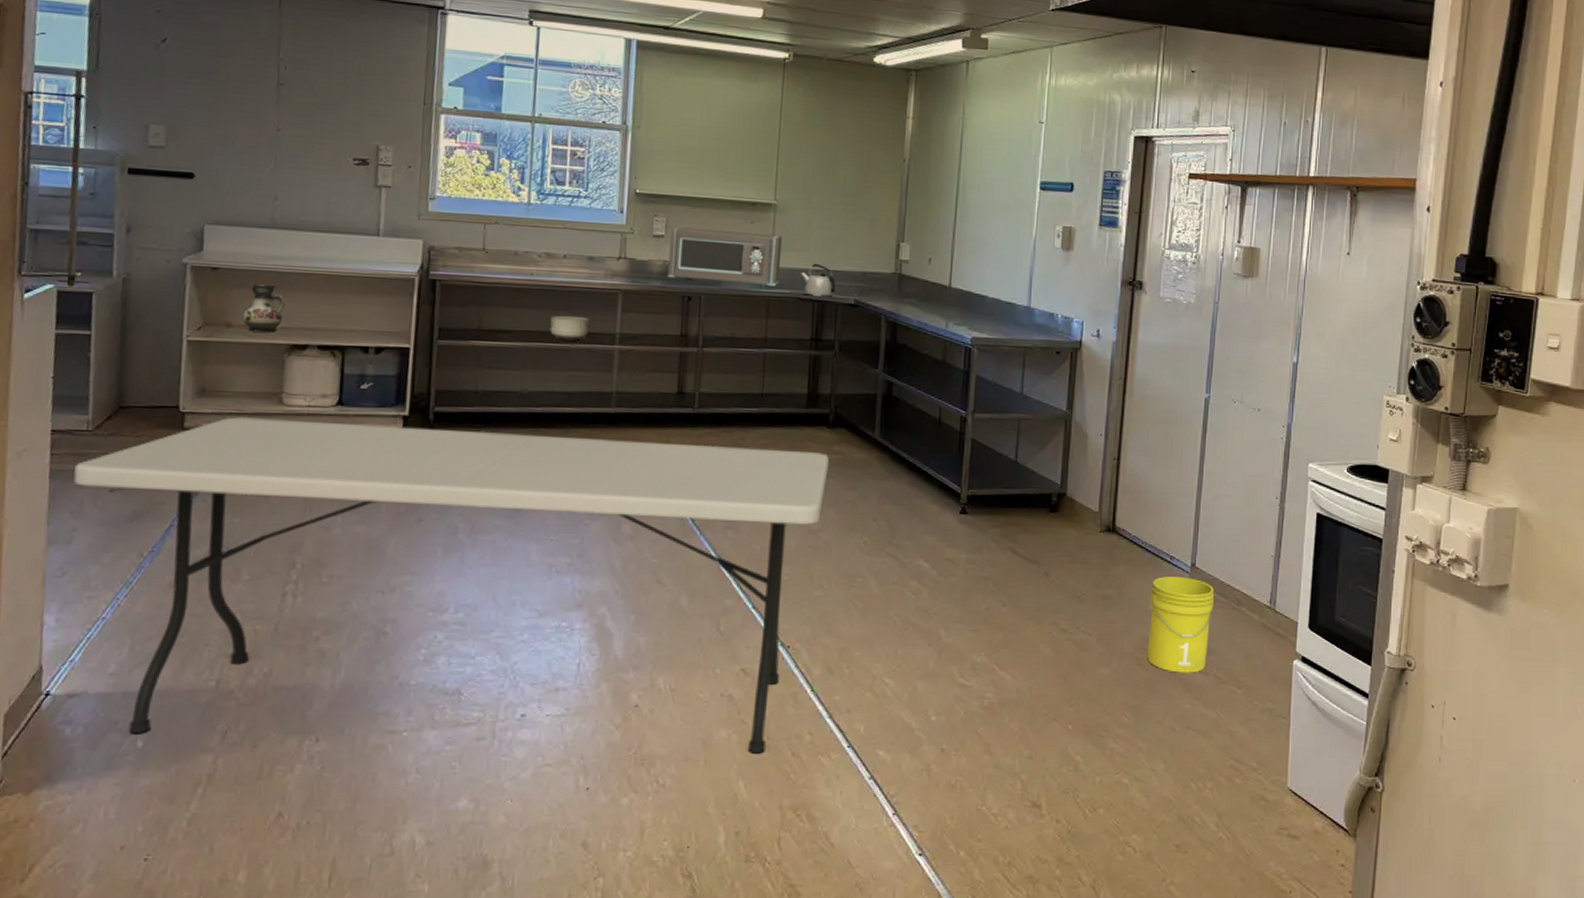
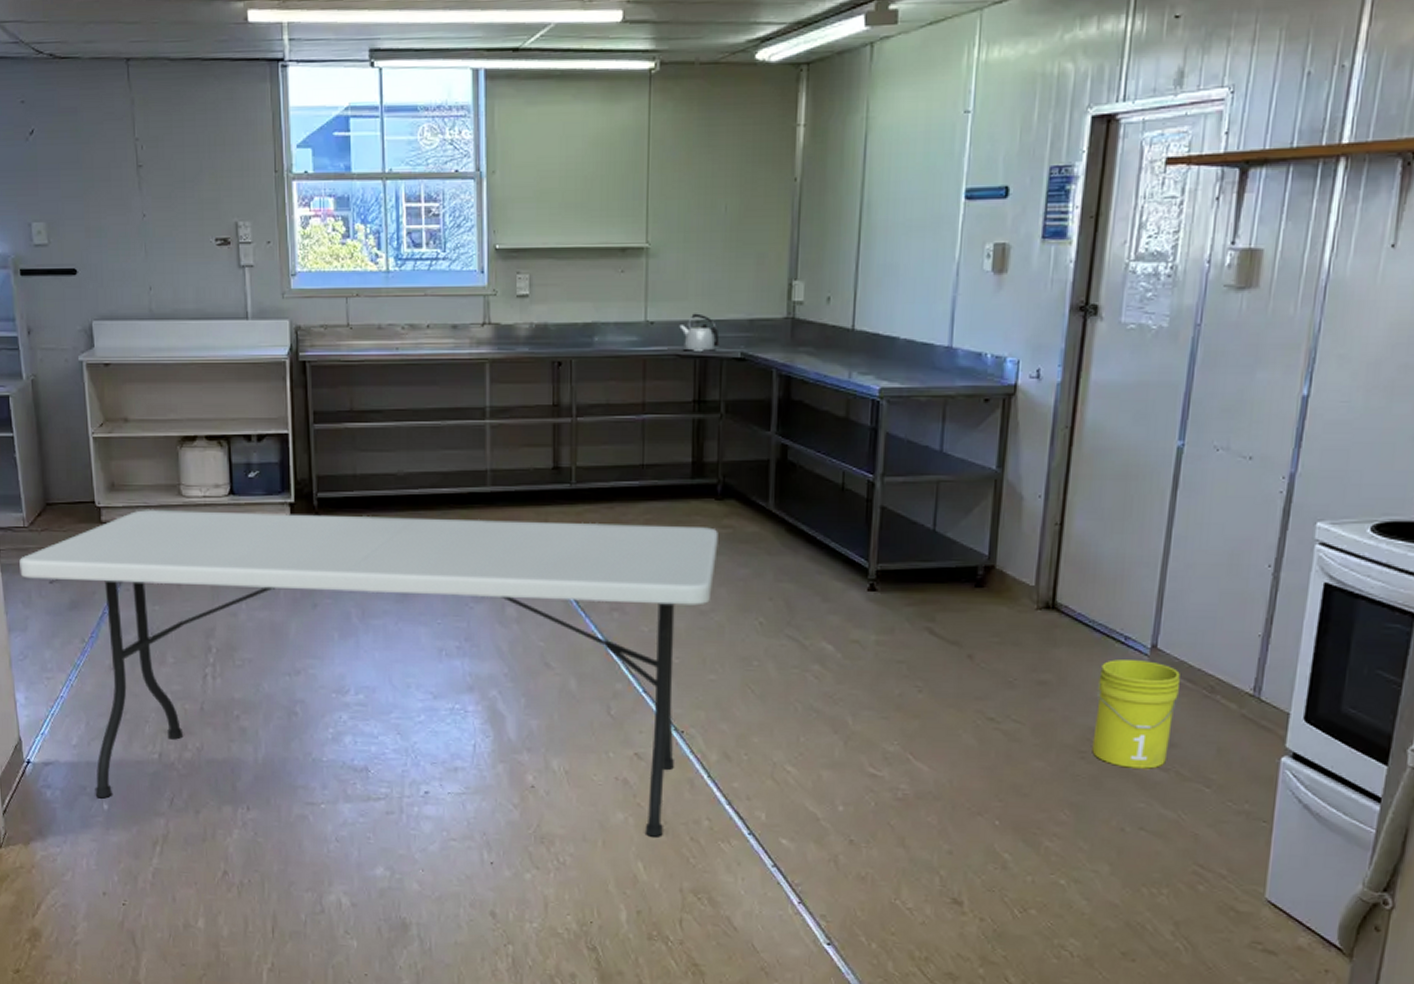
jug: present [242,283,286,332] -> none [137,376,173,425]
bowl: present [550,315,590,341] -> none [420,390,459,417]
microwave: present [667,227,783,290] -> none [535,283,658,348]

